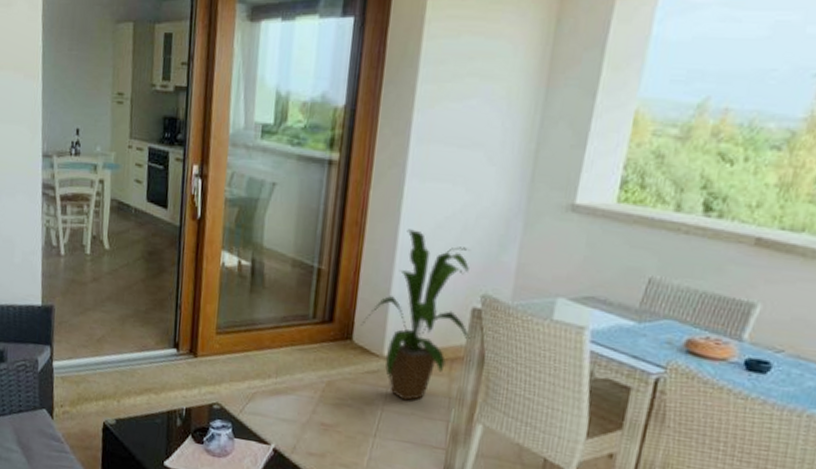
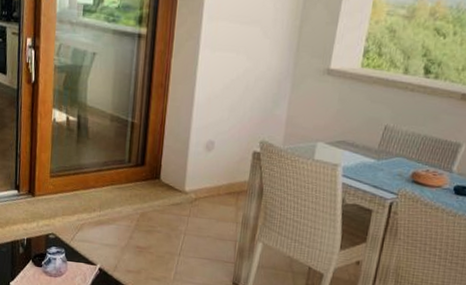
house plant: present [360,229,470,401] -> none [166,89,252,226]

